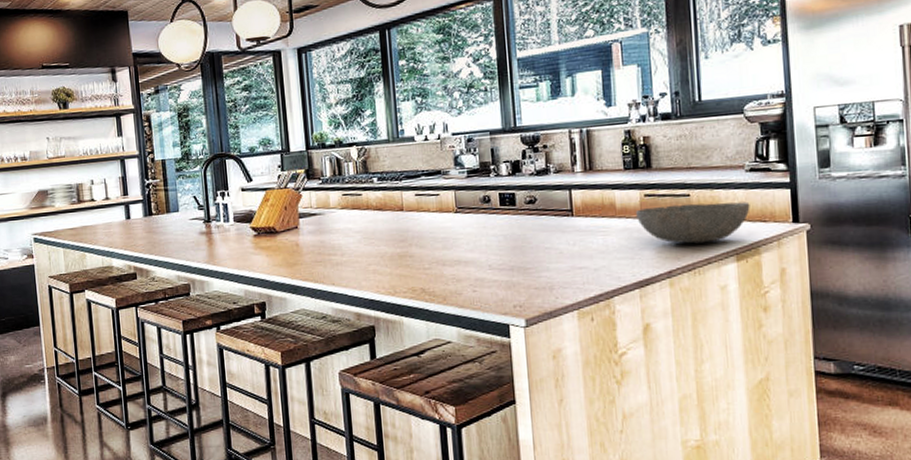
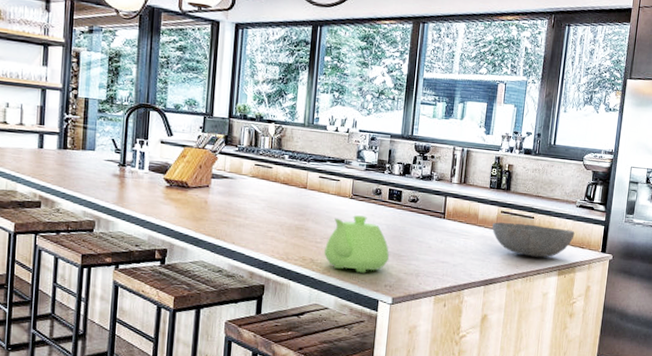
teapot: none [435,230,513,296] -> present [324,215,389,273]

